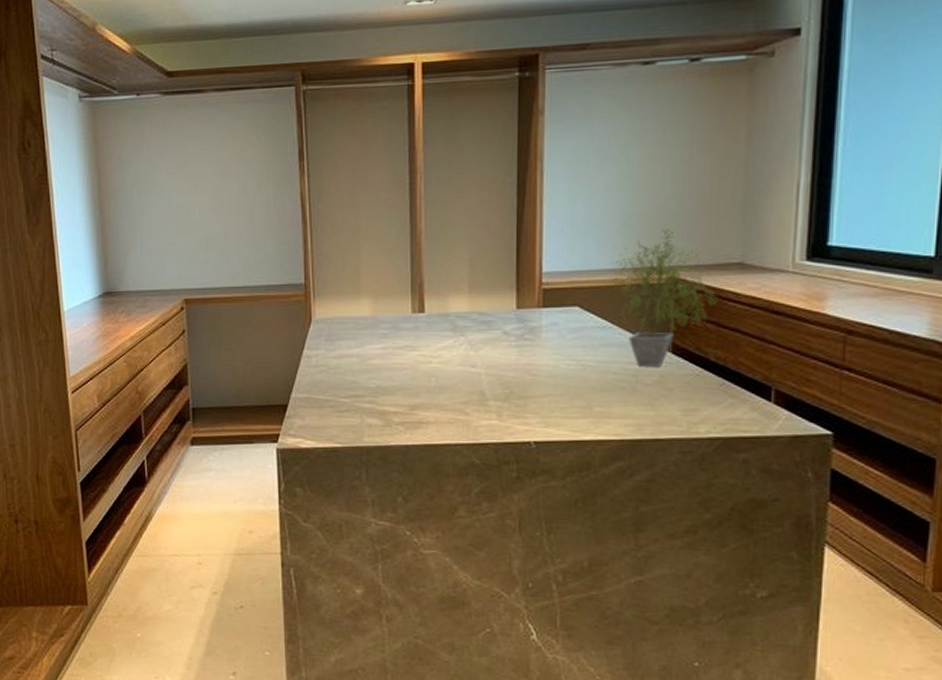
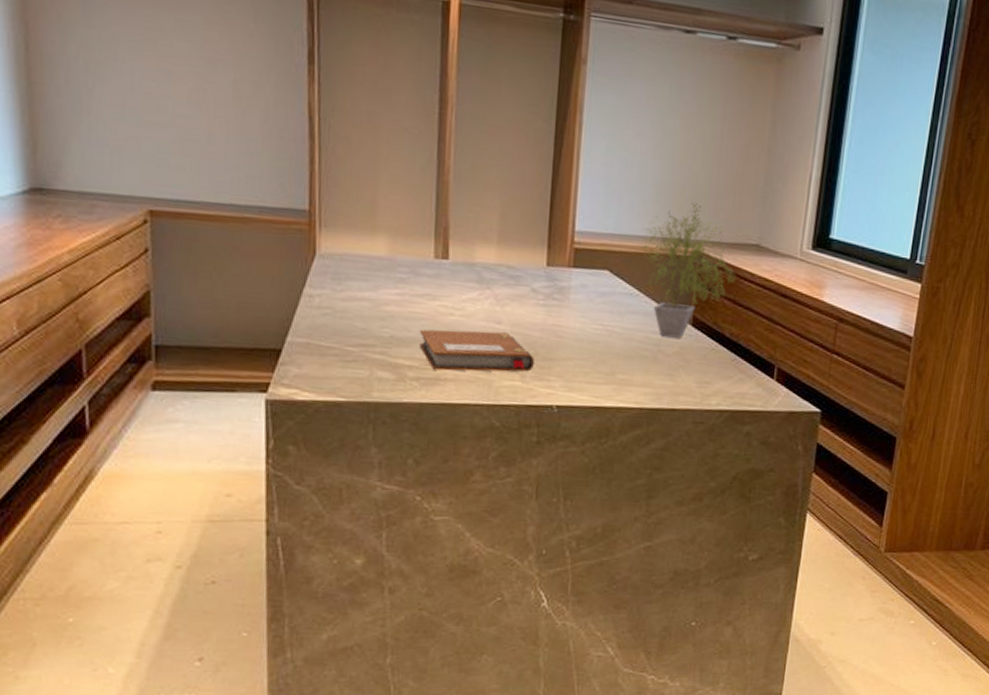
notebook: none [401,375,510,415] -> present [419,329,534,372]

